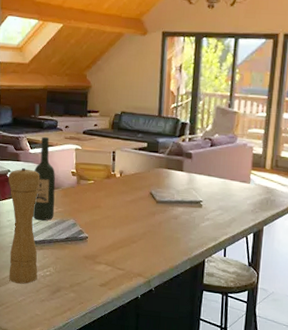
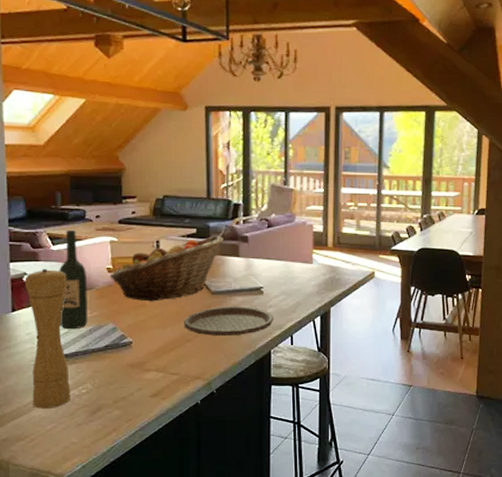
fruit basket: none [73,150,170,204] -> present [109,235,223,302]
plate: none [131,215,210,242] -> present [184,306,274,336]

